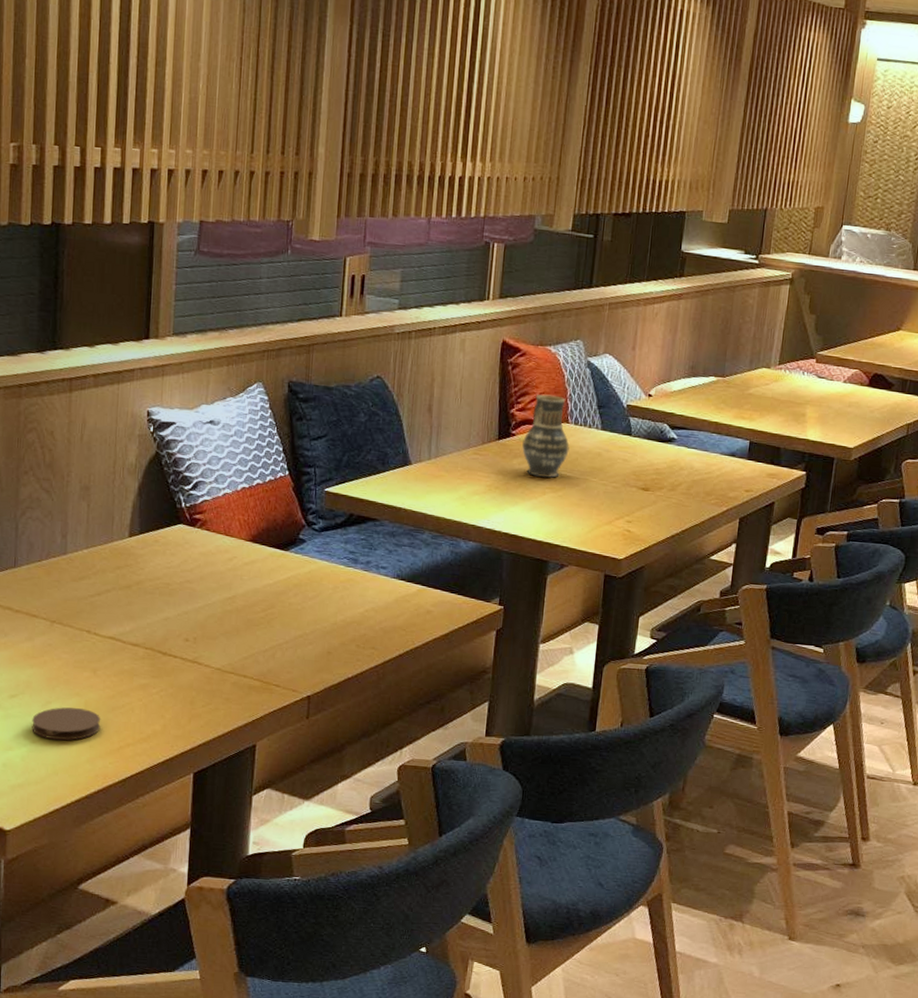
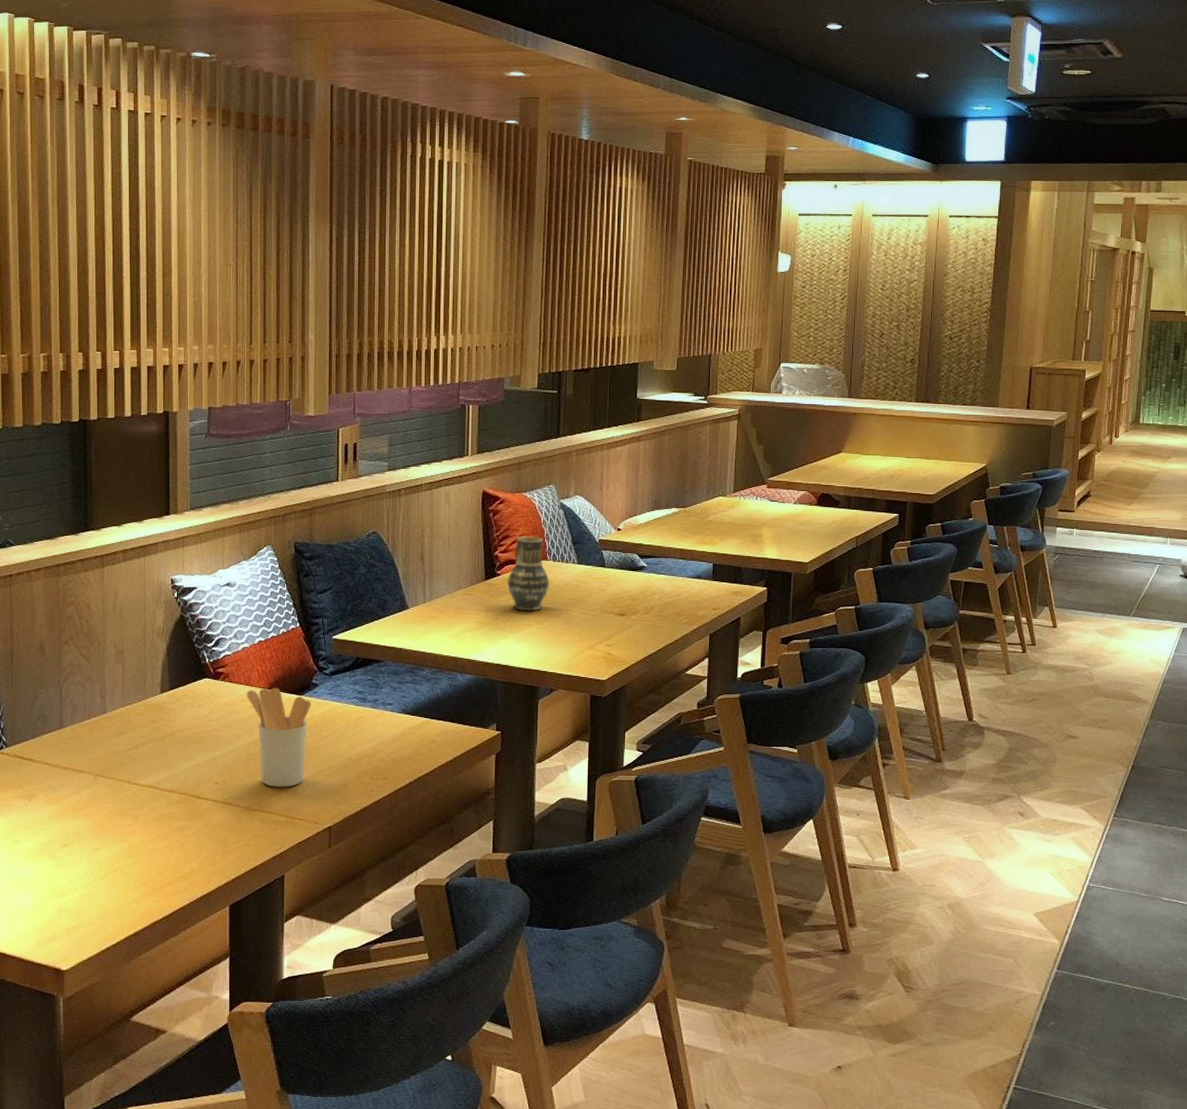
coaster: present [32,707,101,741] -> none [82,853,144,884]
utensil holder: none [224,540,297,650] -> present [246,687,311,787]

